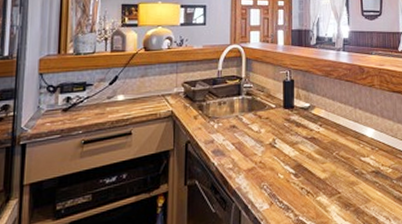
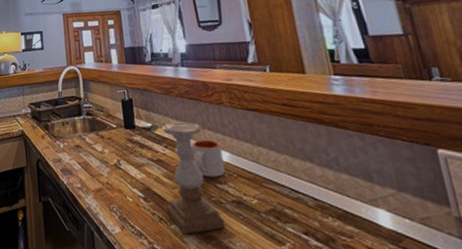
candle holder: none [315,102,364,204] -> present [162,122,226,234]
mug: none [343,118,369,152] -> present [191,139,225,178]

